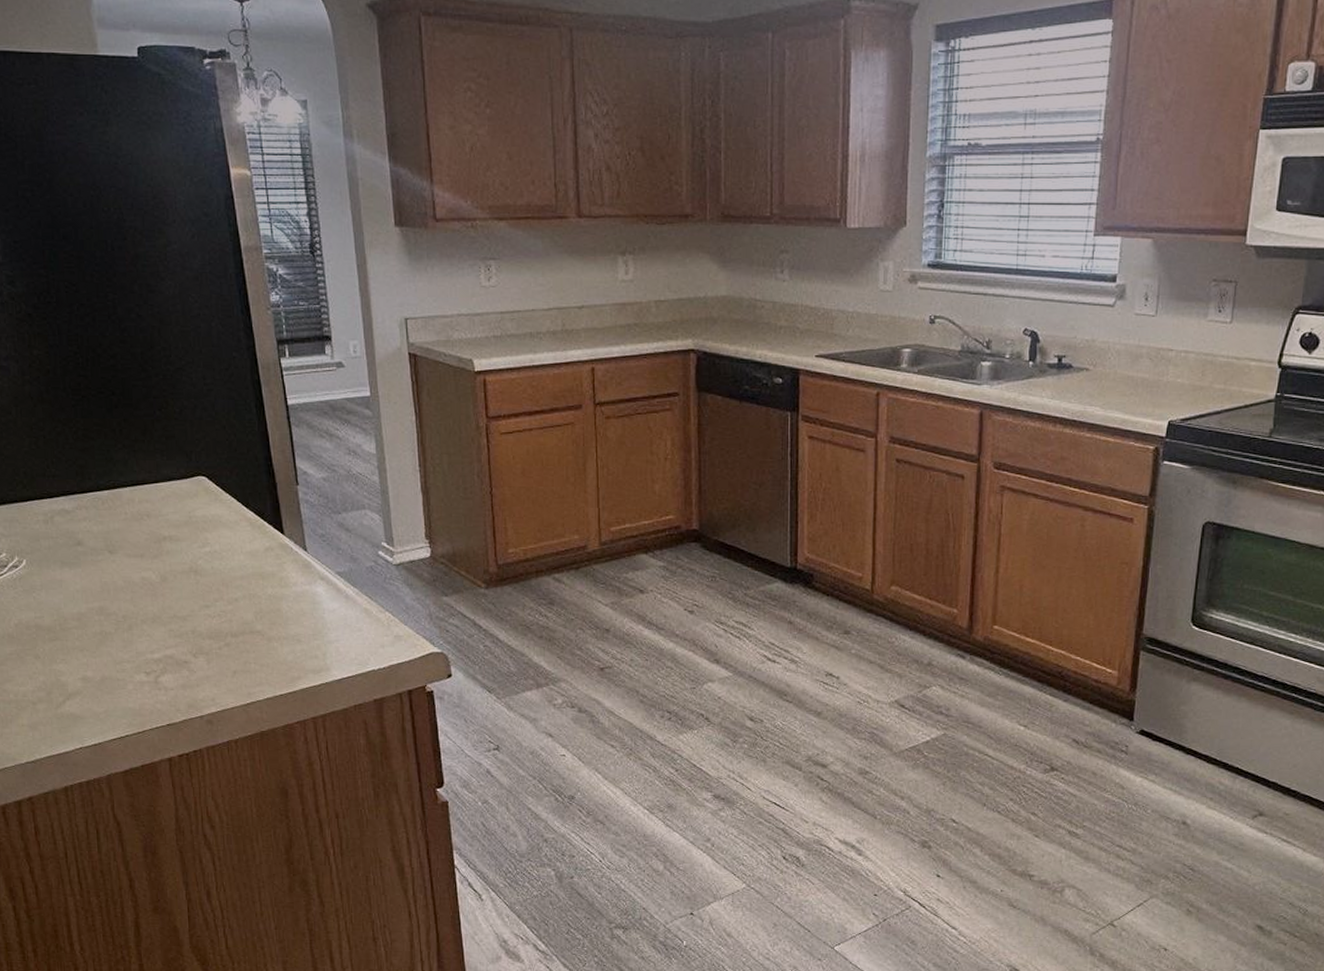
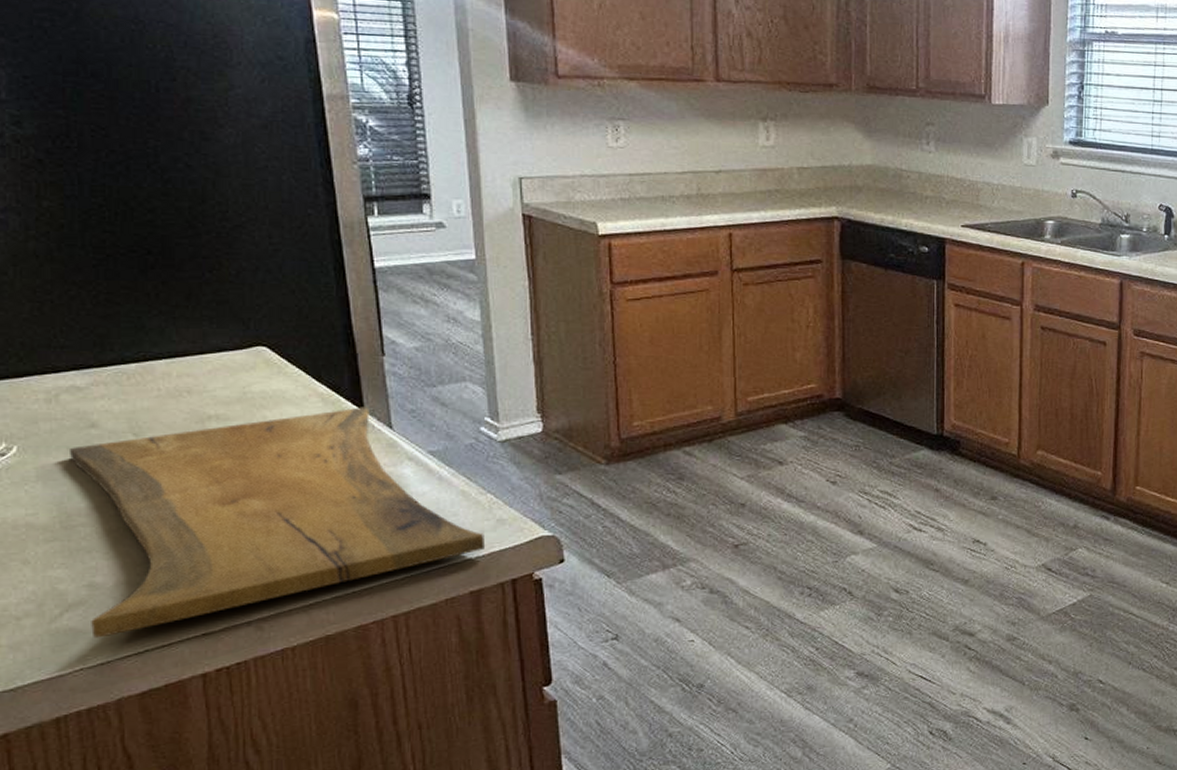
cutting board: none [64,531,386,723] -> present [70,407,486,638]

